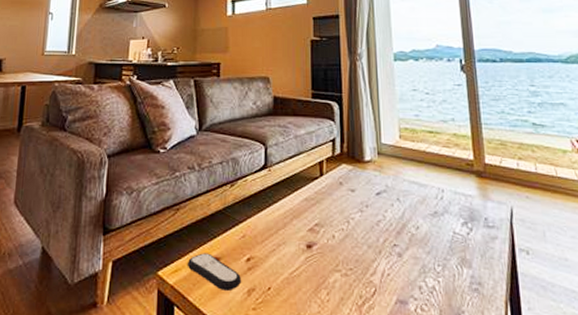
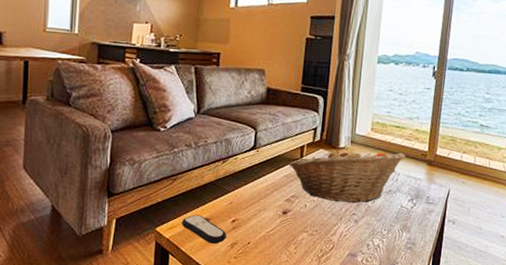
fruit basket: none [307,161,447,231] -> present [288,147,406,204]

